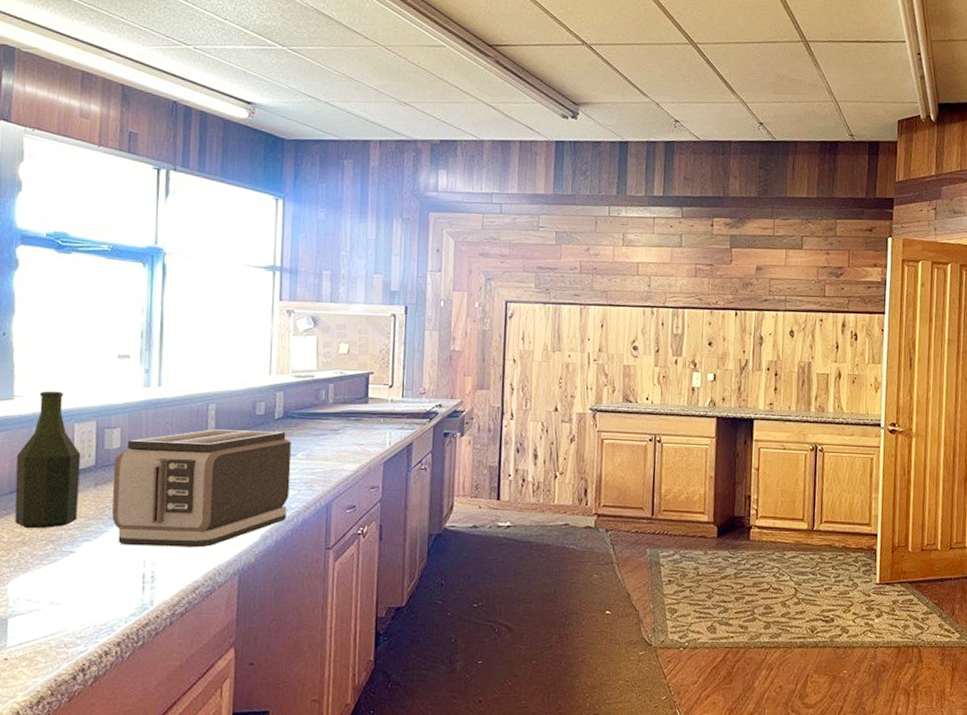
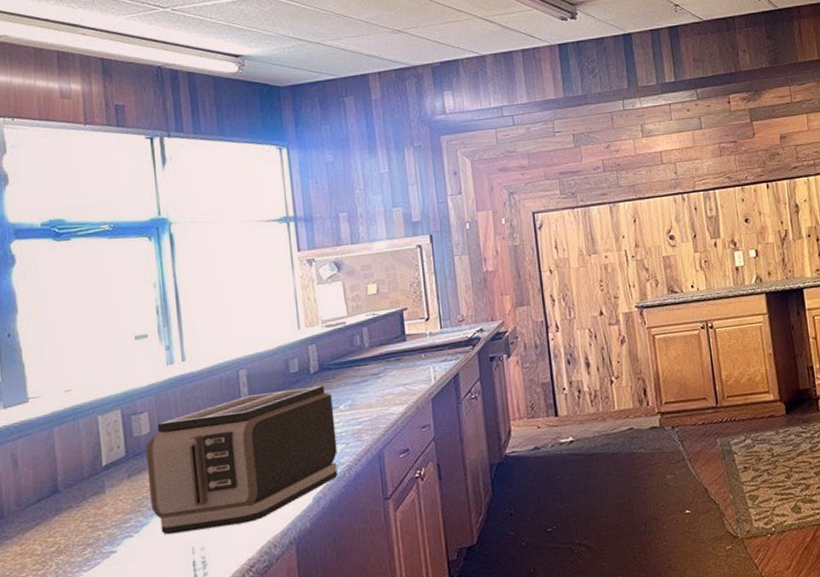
bottle: present [15,390,81,529] -> none [39,384,114,536]

